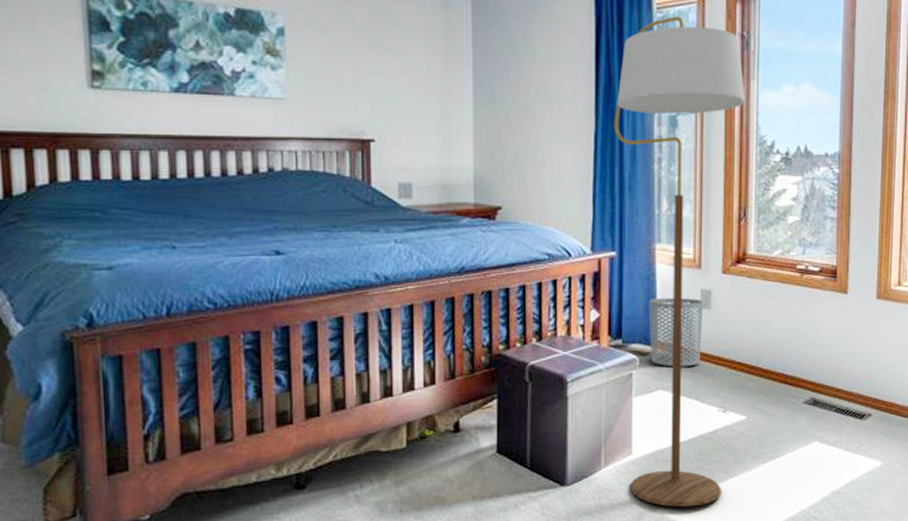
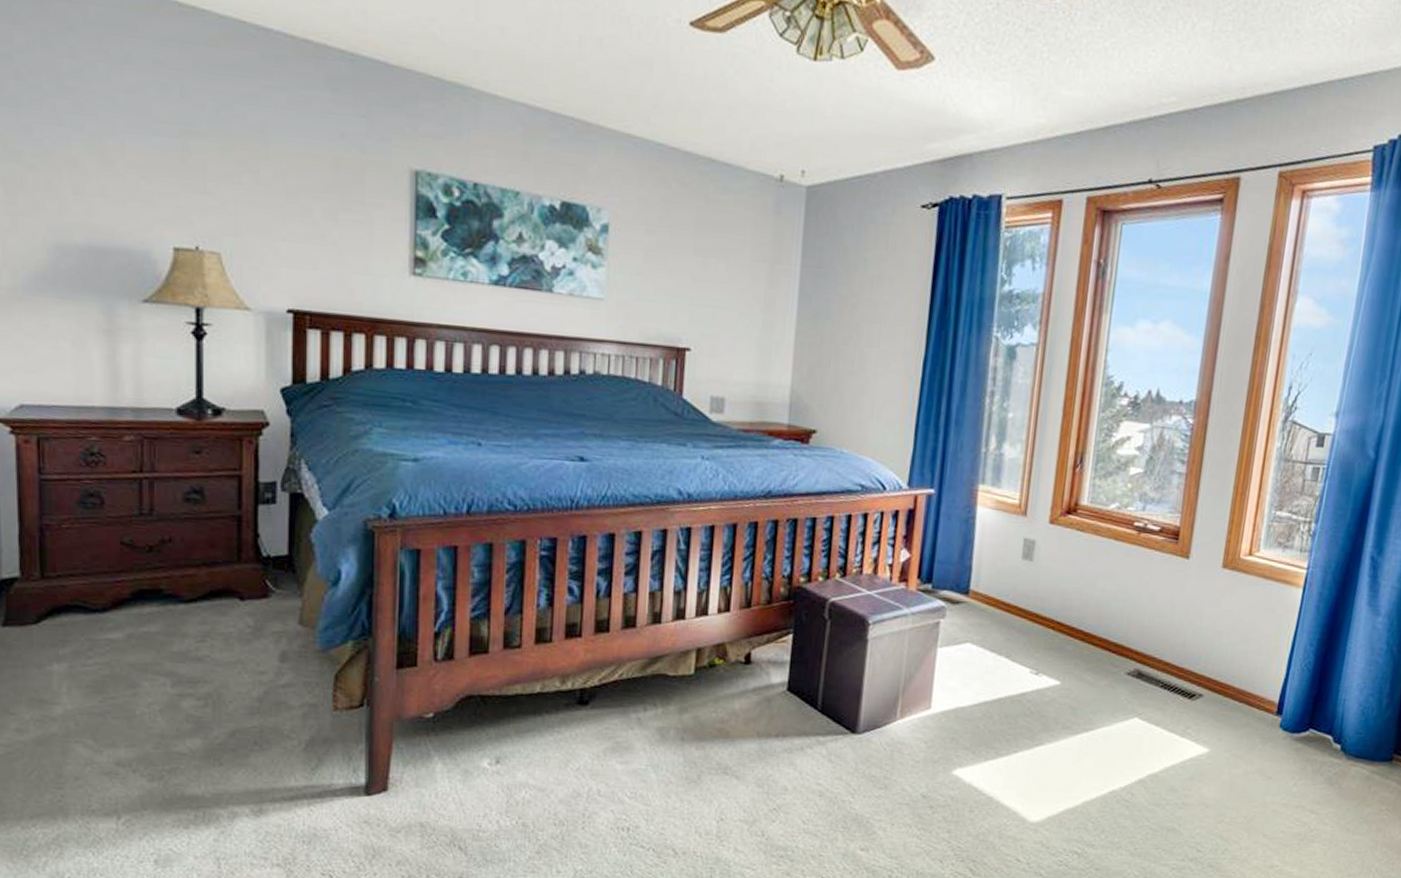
floor lamp: present [614,16,745,507] -> none [925,236,1095,772]
waste bin: present [648,297,703,367] -> none [961,543,1025,621]

